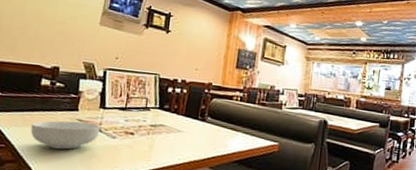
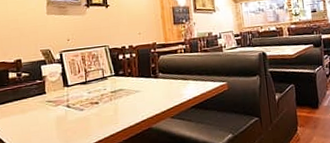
cereal bowl: present [30,120,101,150] -> none [9,101,69,132]

